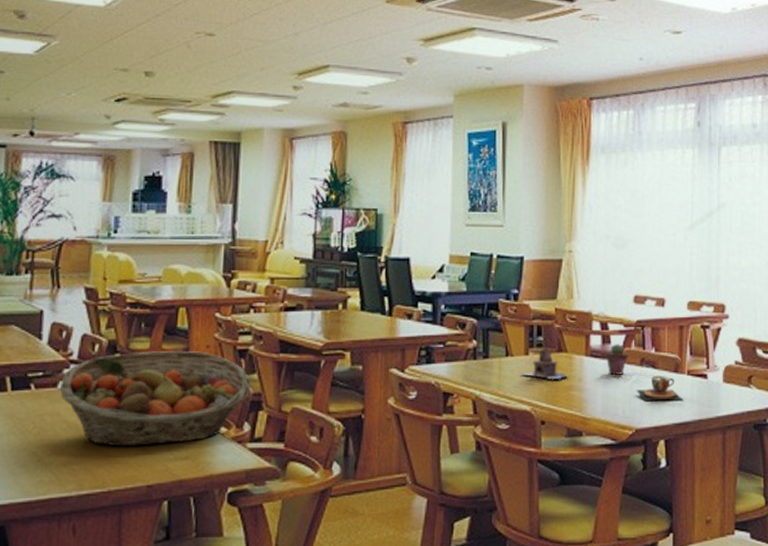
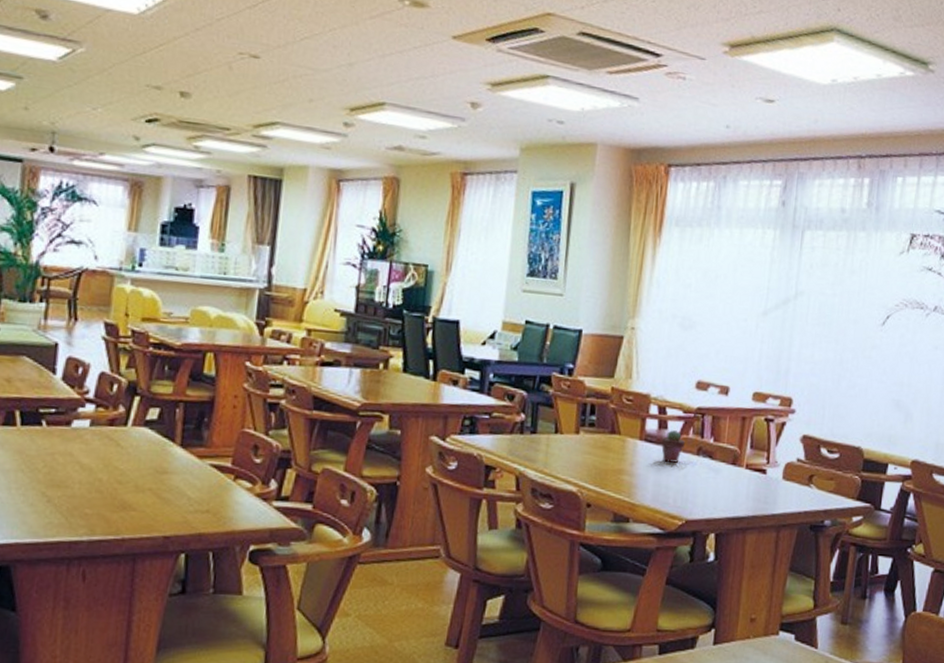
fruit basket: present [60,351,251,447] -> none [74,396,281,495]
teapot: present [521,347,568,380] -> none [569,427,619,462]
teacup: present [636,376,683,402] -> none [690,466,739,496]

